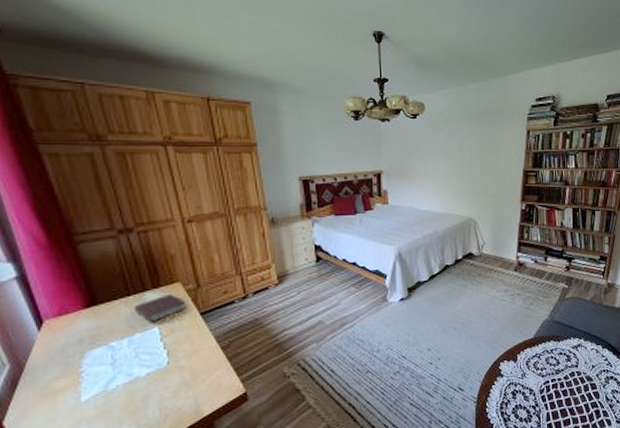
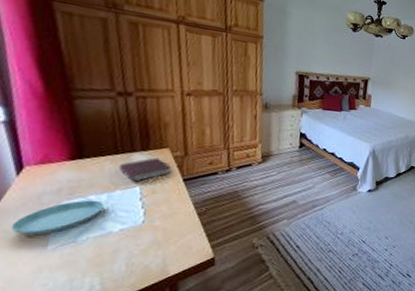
saucer: none [43,346,127,390] -> present [10,199,104,236]

